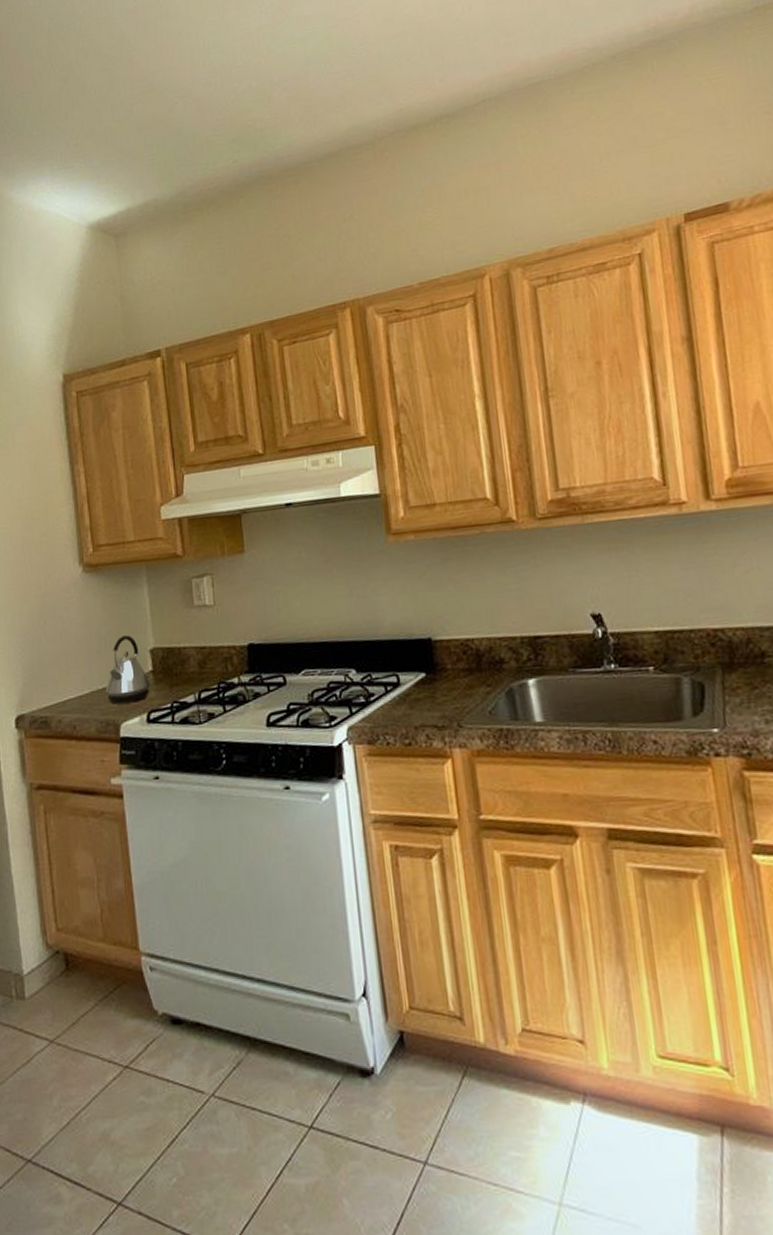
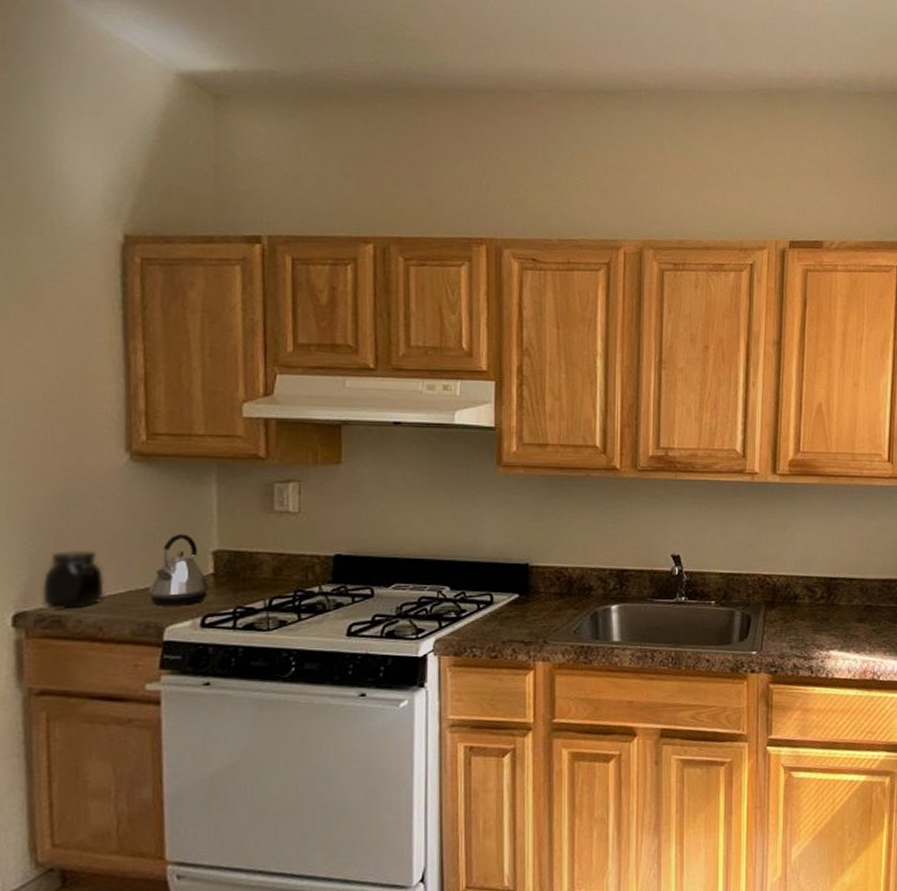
jar: none [33,656,75,711] -> present [43,549,105,609]

